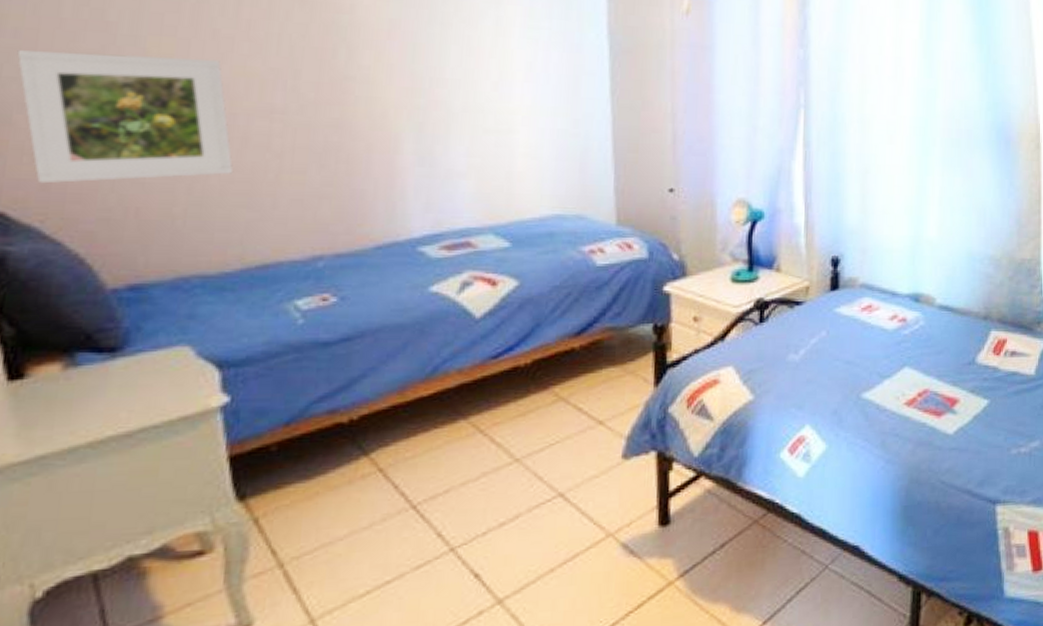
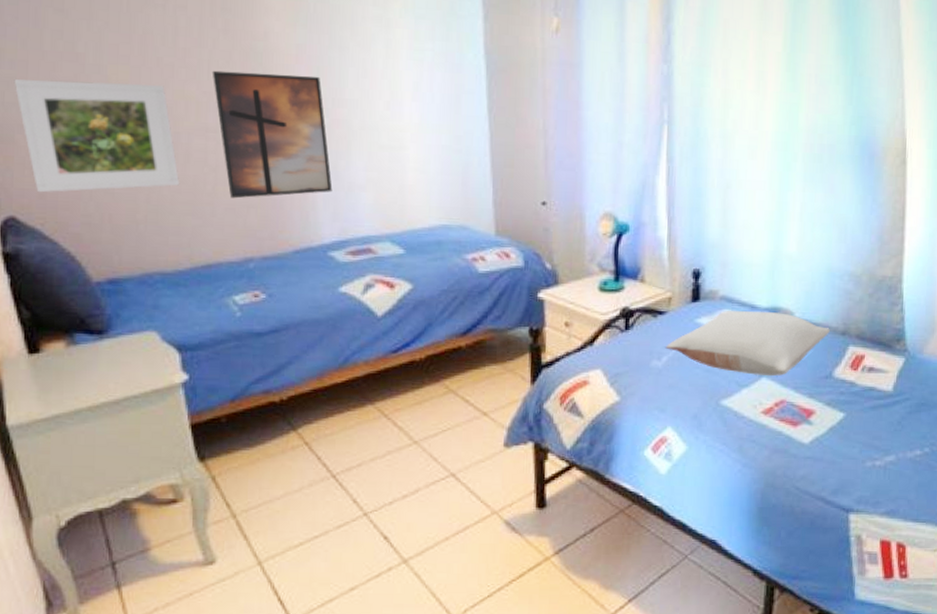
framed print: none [282,45,426,188] -> present [212,70,333,199]
pillow: none [802,297,972,366] -> present [665,310,830,377]

